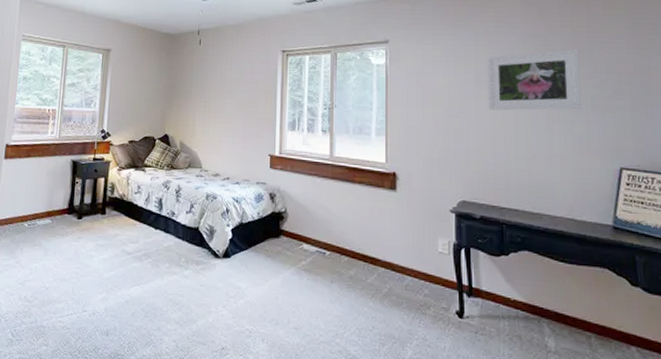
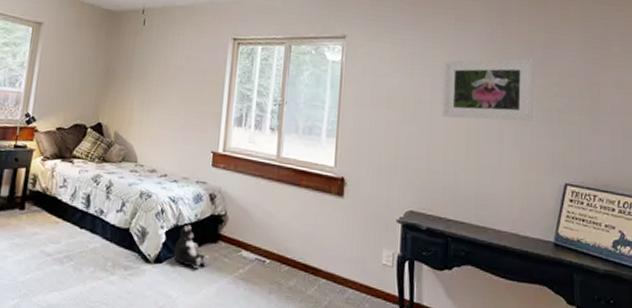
plush toy: none [240,222,273,260] -> present [173,224,210,266]

